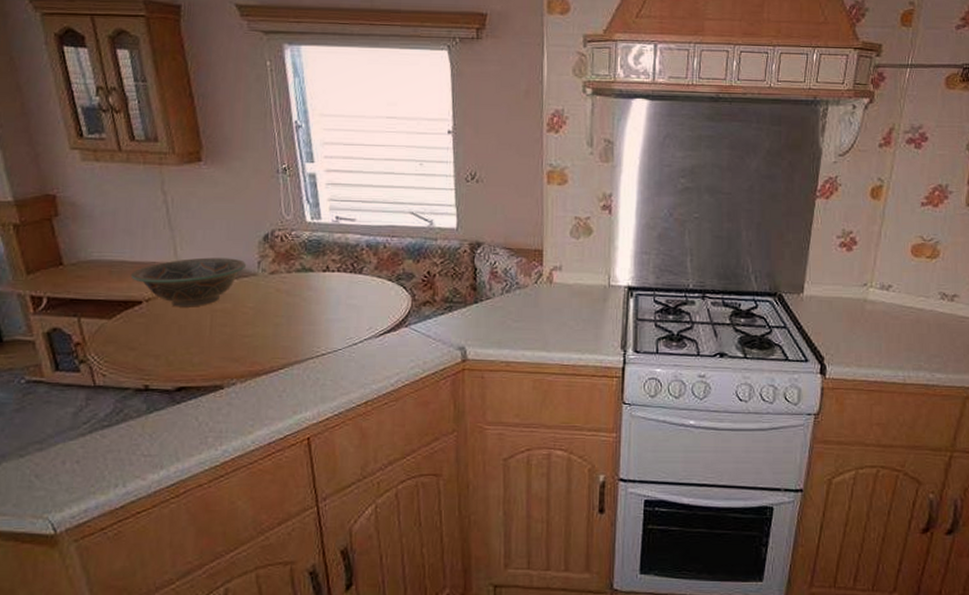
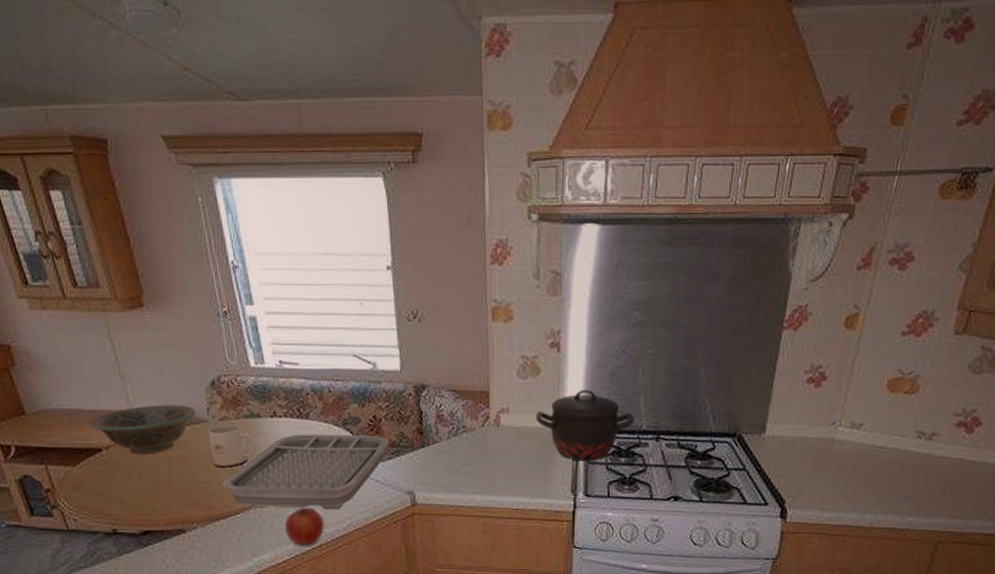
mug: none [256,278,307,322] -> present [208,425,257,468]
dish rack: none [267,288,443,365] -> present [222,434,390,510]
fruit: none [329,362,371,403] -> present [284,507,324,546]
cooking pot: none [587,249,682,318] -> present [535,389,635,461]

